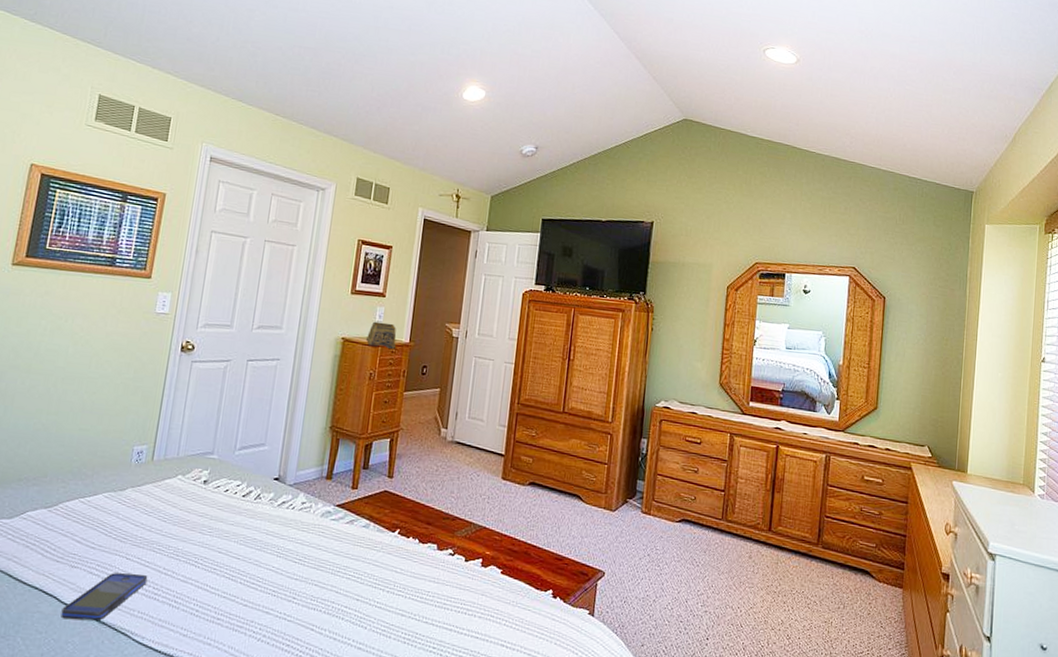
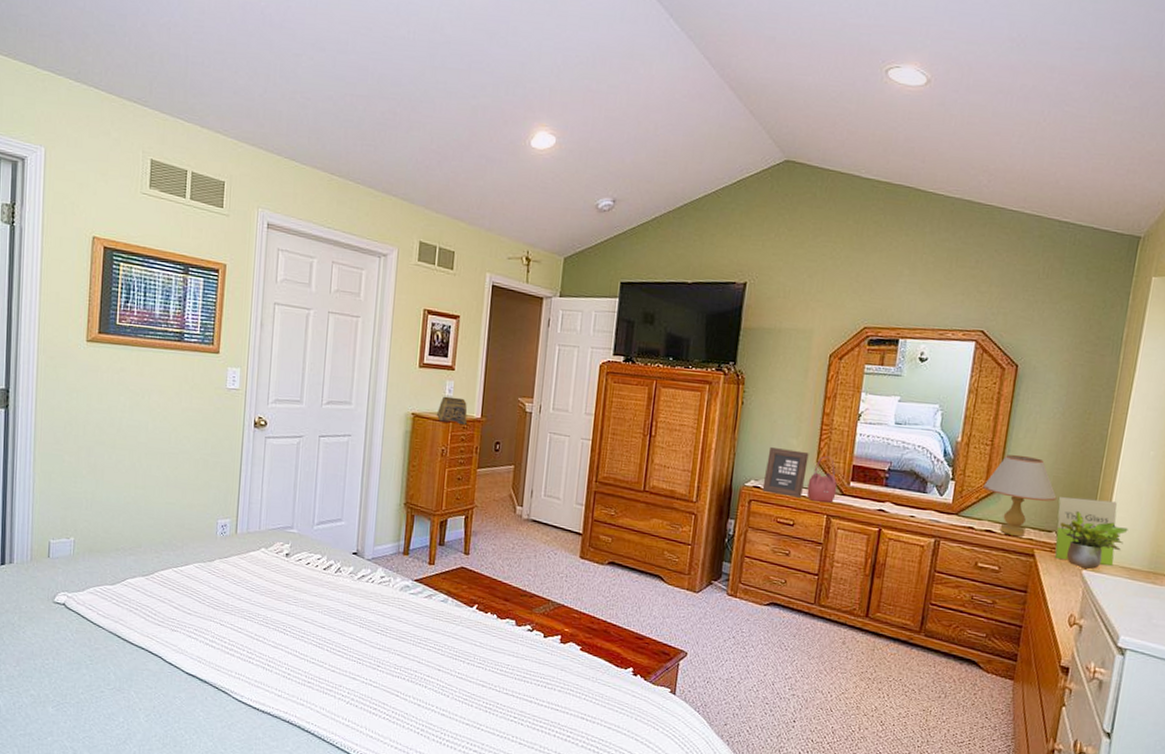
mobile phone: present [61,573,148,621] -> none [167,637,242,679]
picture frame: none [671,369,712,418] -> present [762,446,809,498]
handbag: none [711,378,739,423] -> present [806,456,838,504]
table lamp: none [864,376,926,451] -> present [983,455,1057,536]
book: none [927,414,978,476] -> present [1054,497,1117,566]
potted plant: none [930,427,987,481] -> present [1059,511,1129,570]

